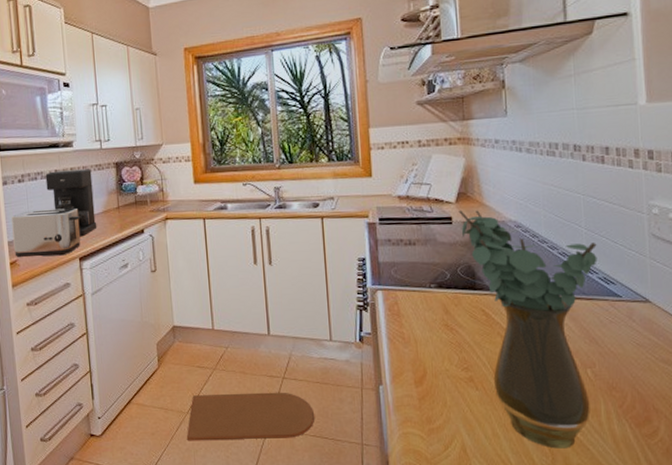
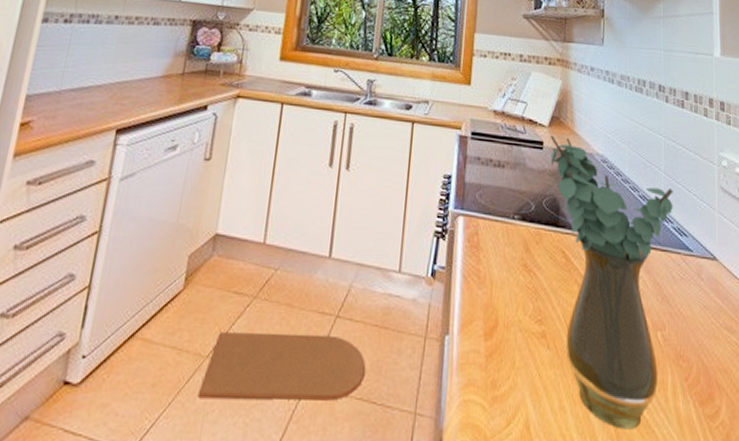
toaster: present [11,207,81,258] -> none [30,59,133,124]
coffee maker: present [45,169,97,237] -> none [98,16,161,104]

